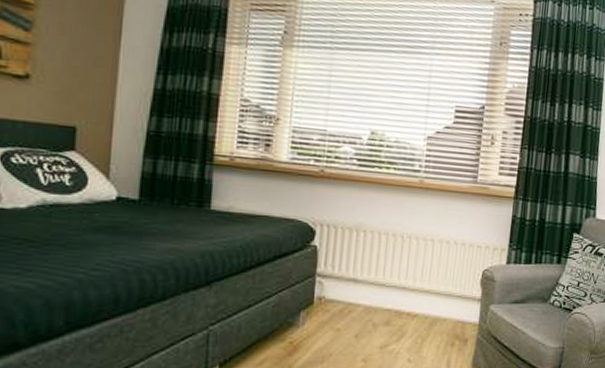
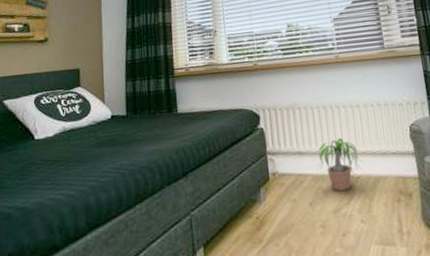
potted plant: none [371,270,422,326] -> present [316,137,361,191]

